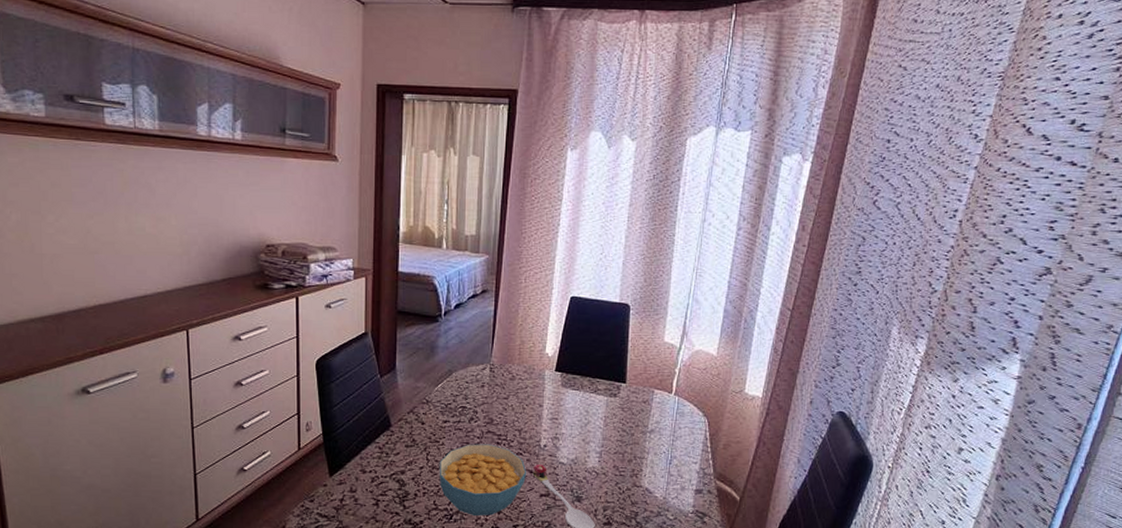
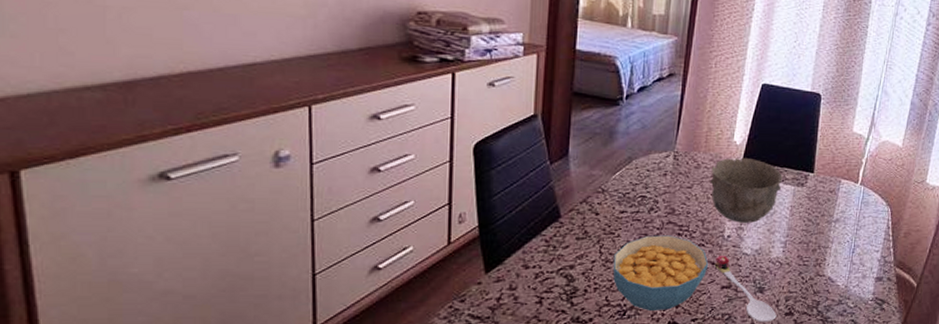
bowl: none [525,369,595,433] -> present [710,157,783,223]

